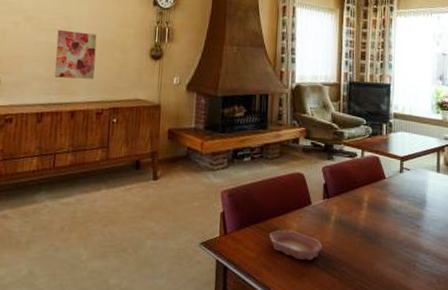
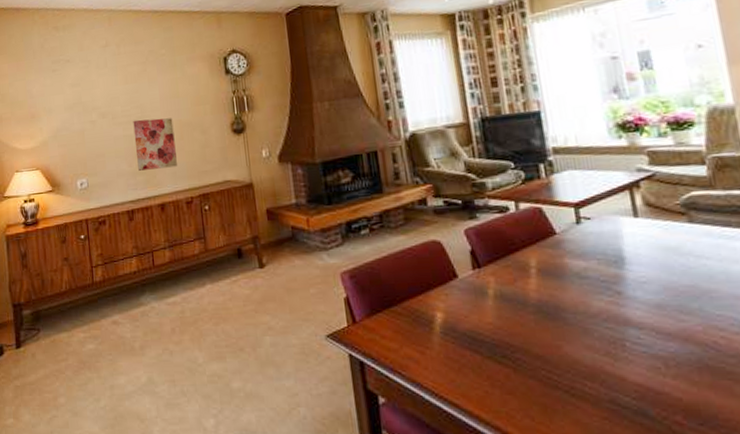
bowl: present [269,229,323,260] -> none [409,311,483,347]

